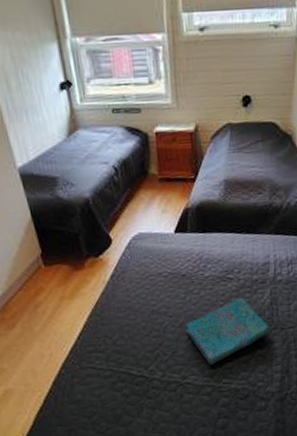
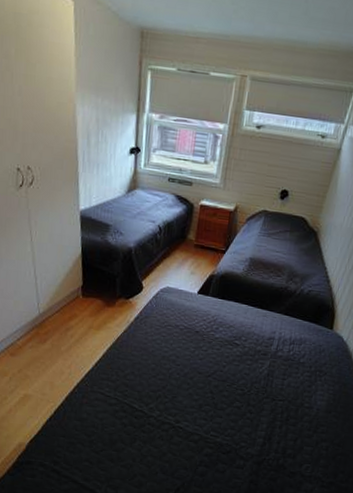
cover: present [186,297,270,365] -> none [189,362,262,417]

